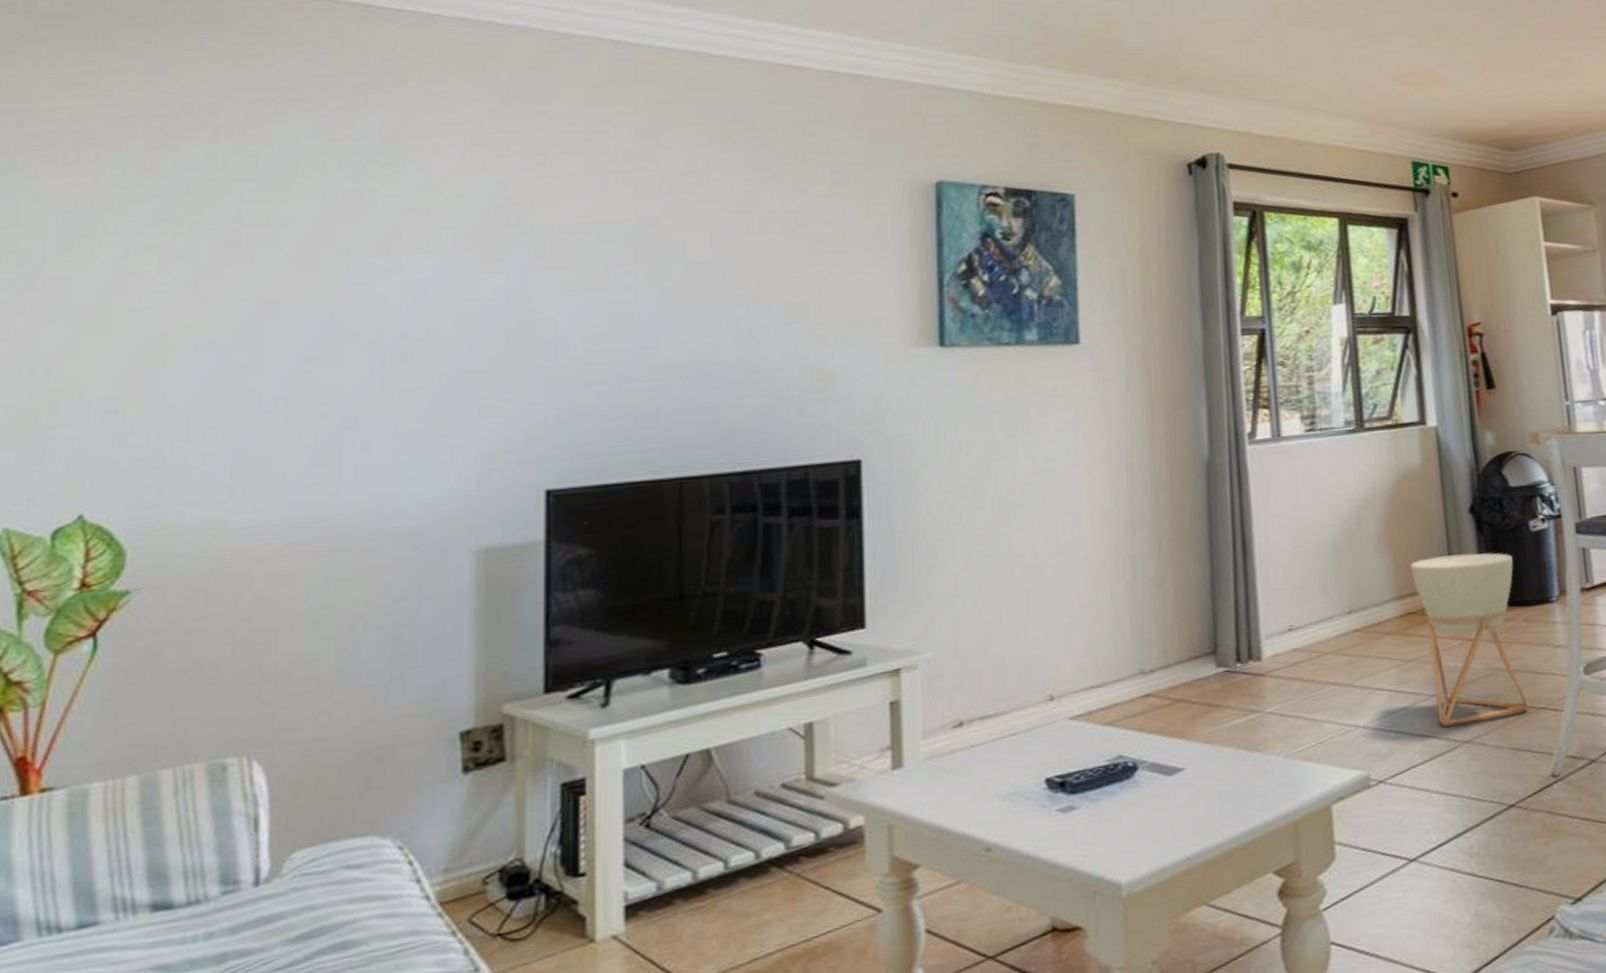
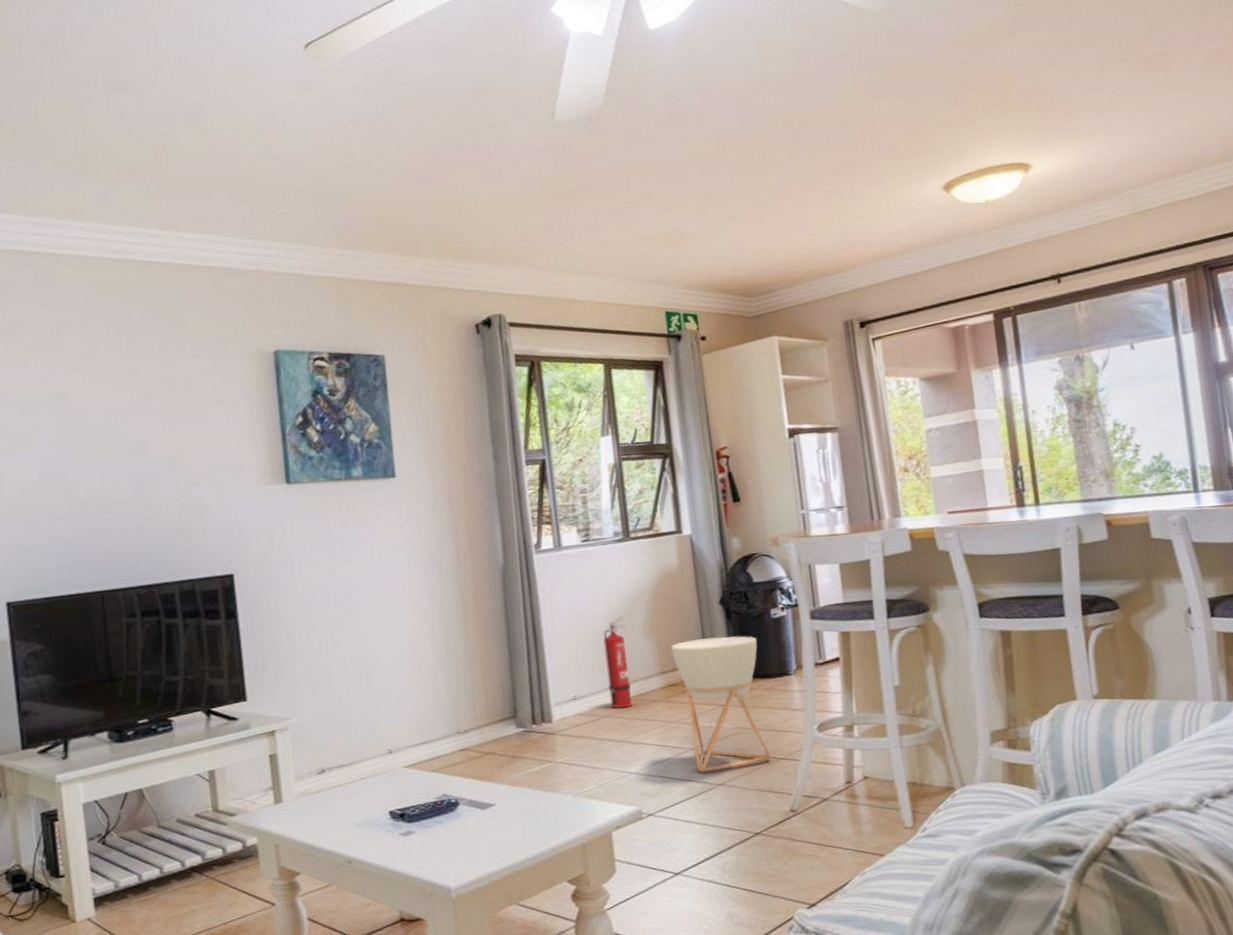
fire extinguisher: none [1328,525,1362,643] -> present [603,616,633,709]

